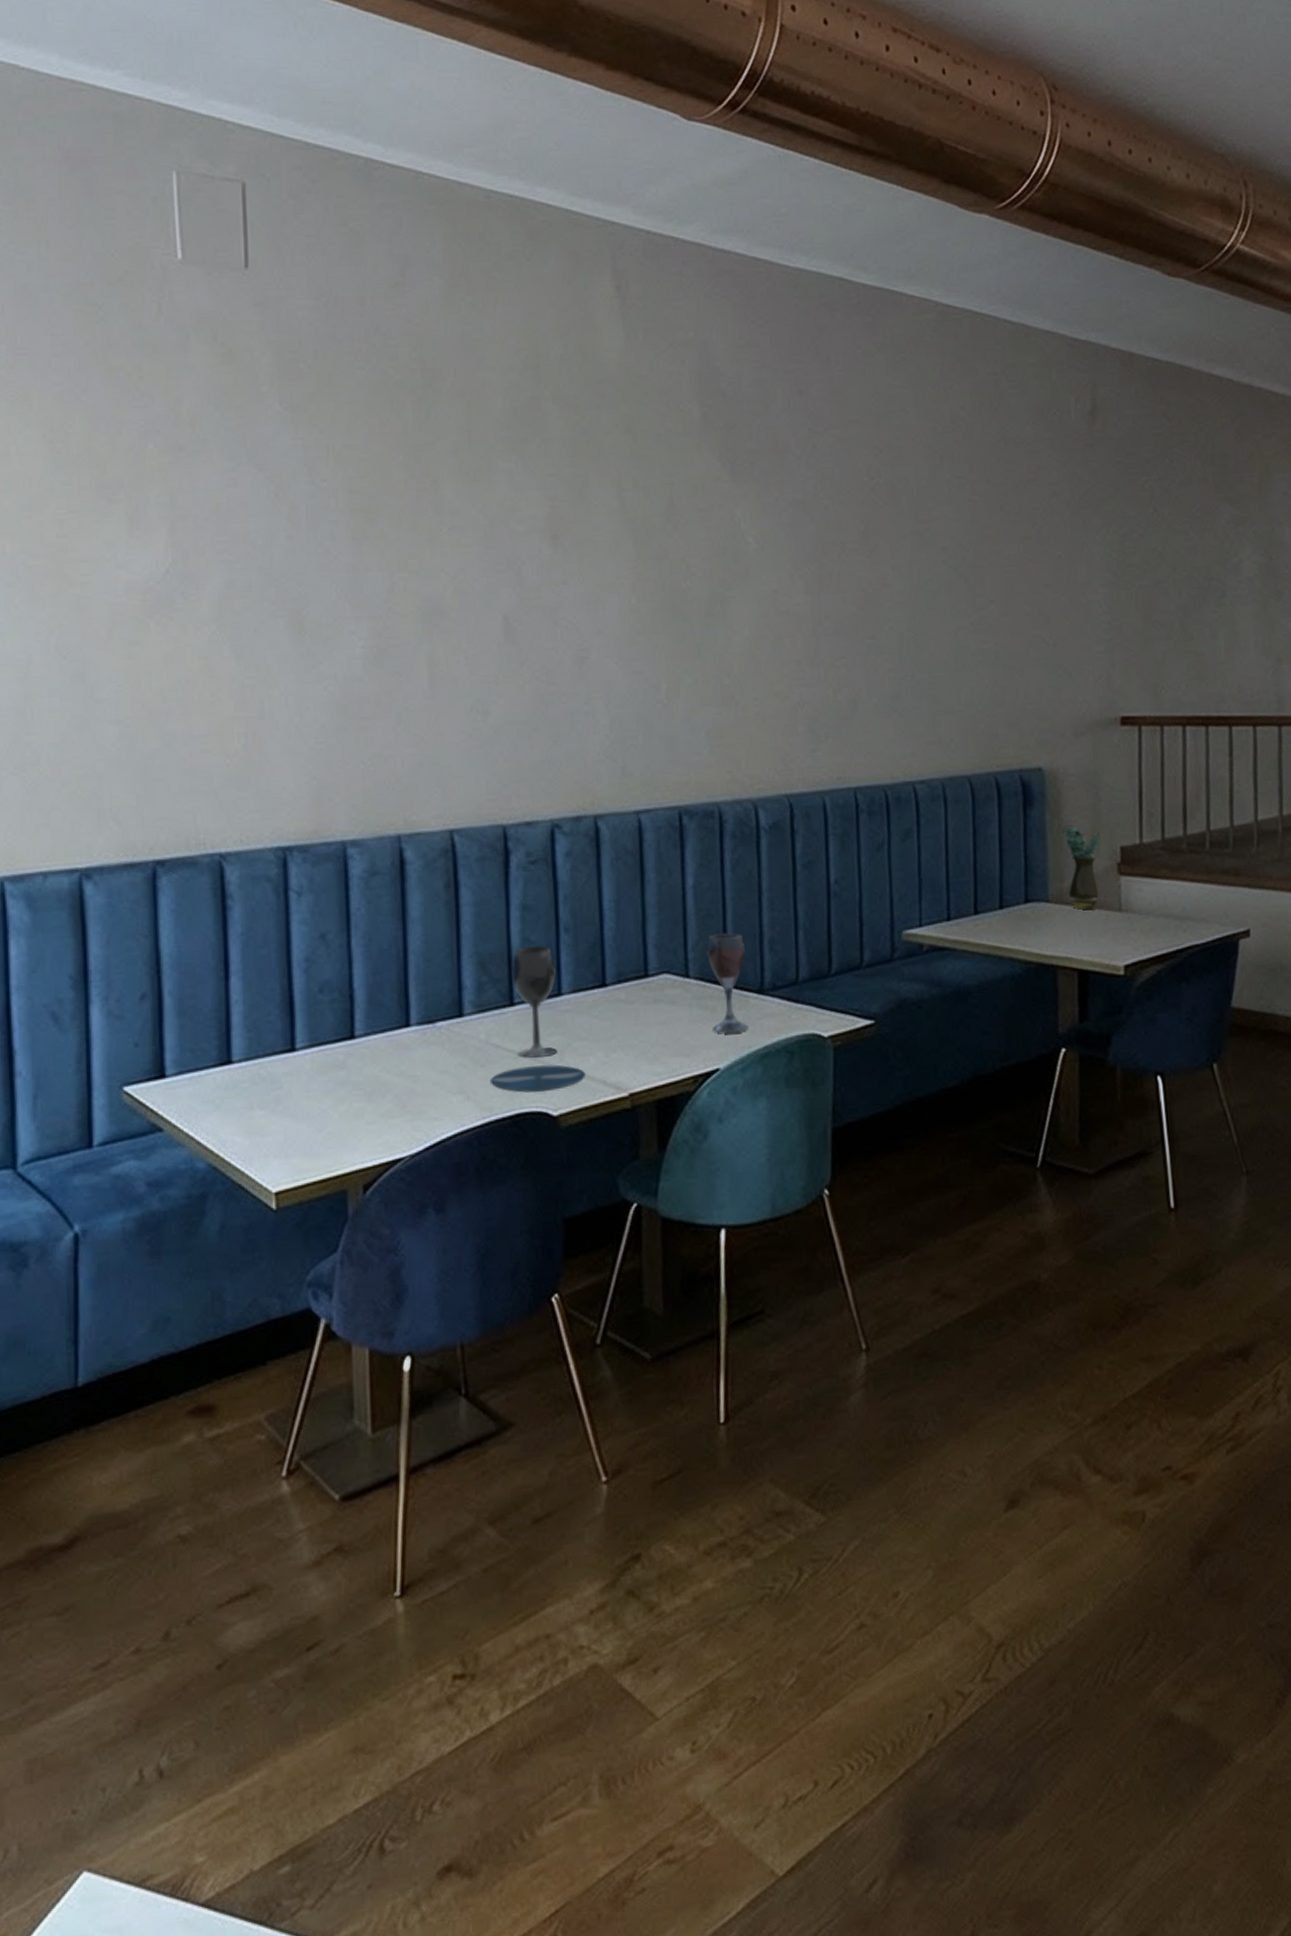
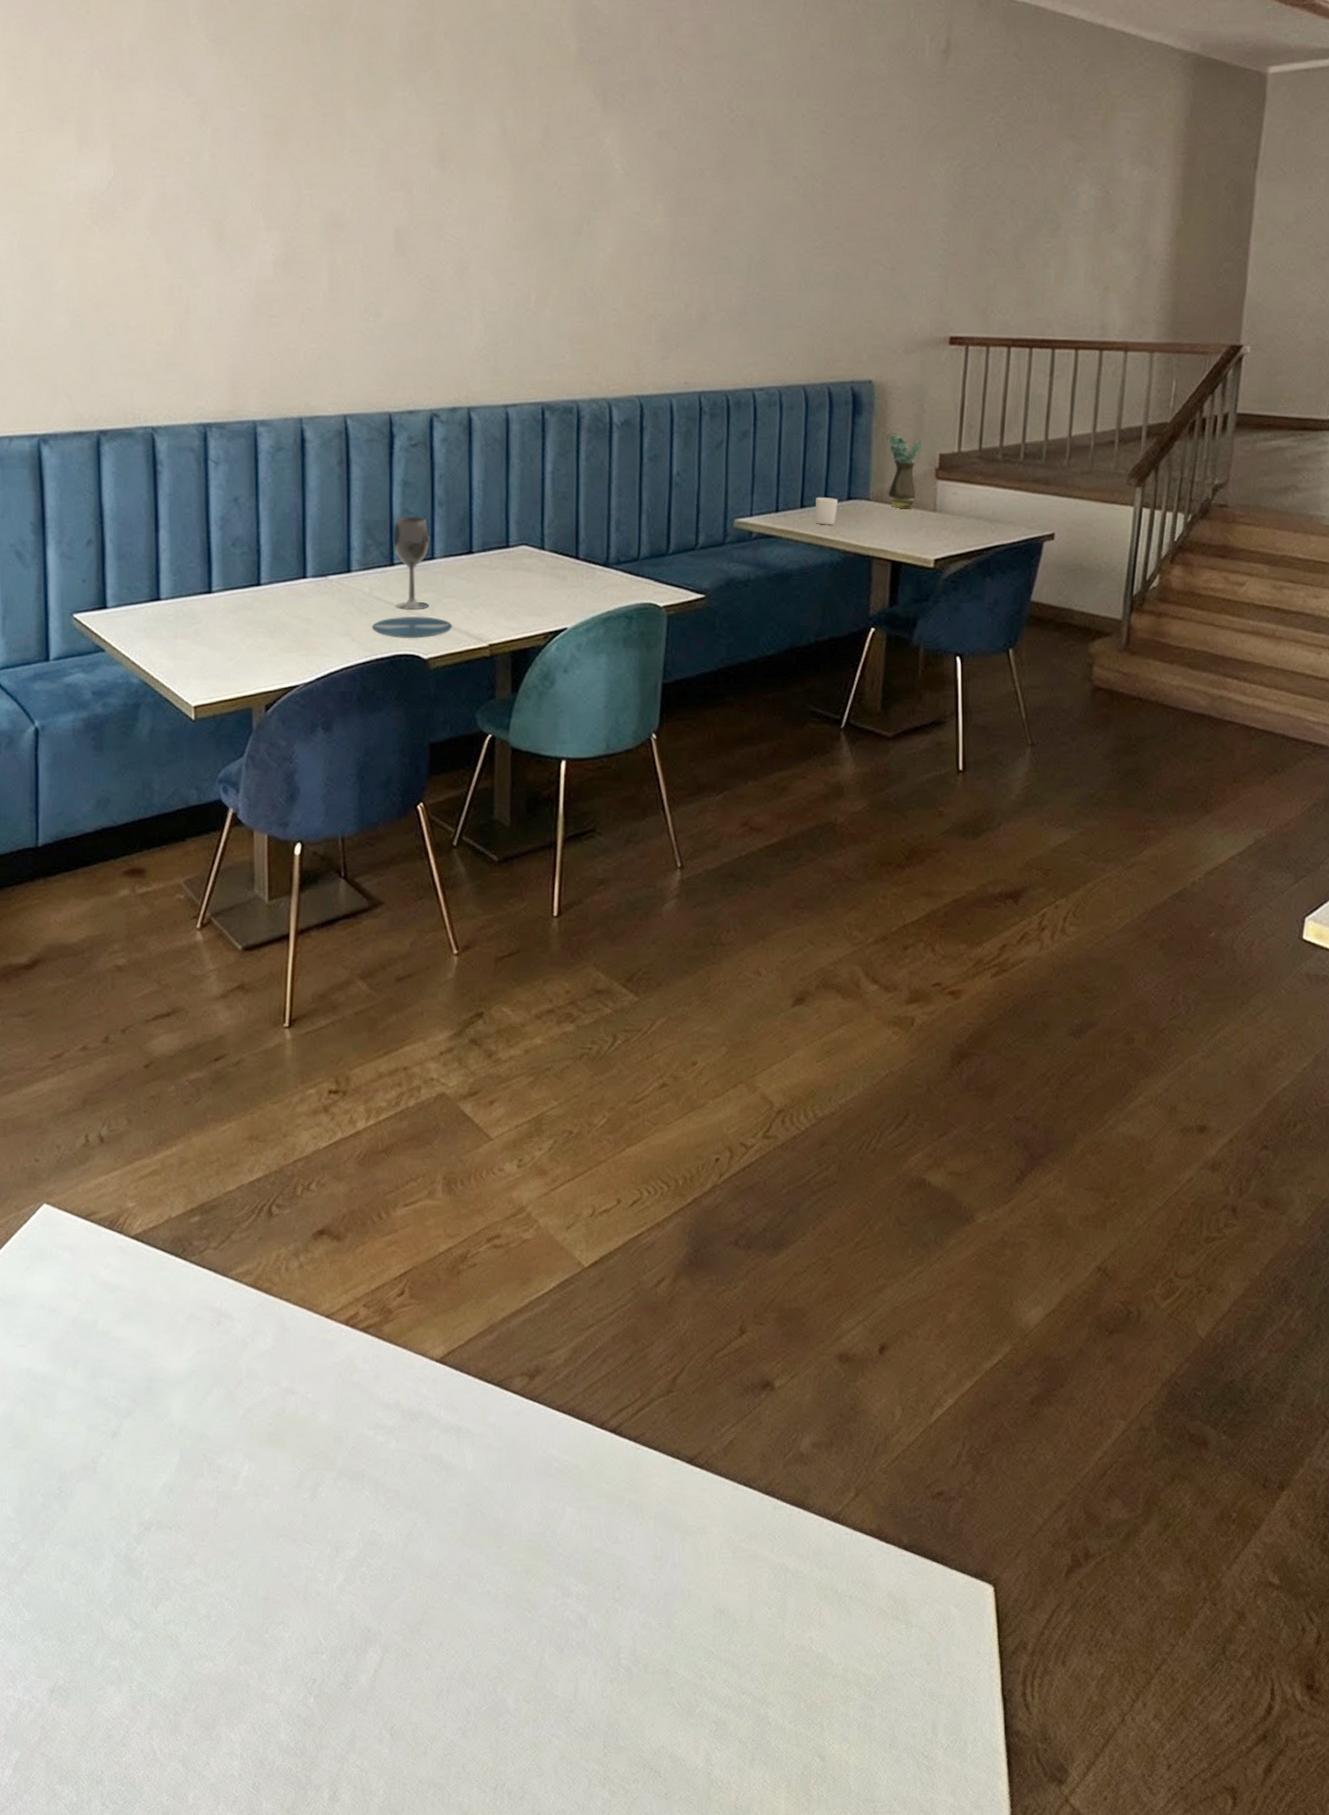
cup: present [706,933,749,1034] -> none [561,513,594,599]
mug: none [990,901,1015,933] -> present [815,497,839,525]

